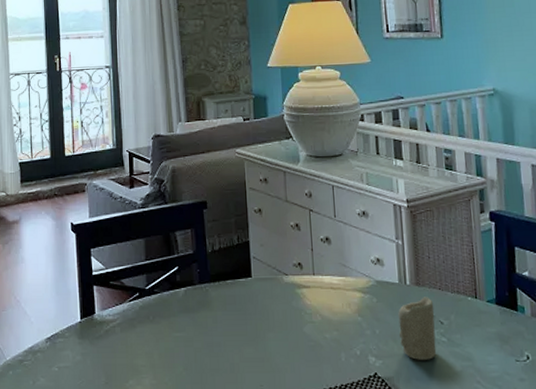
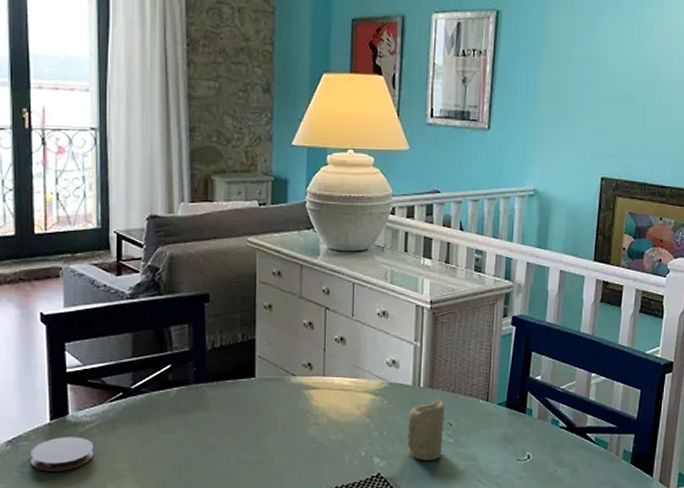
coaster: none [66,334,117,367] -> present [31,437,94,471]

